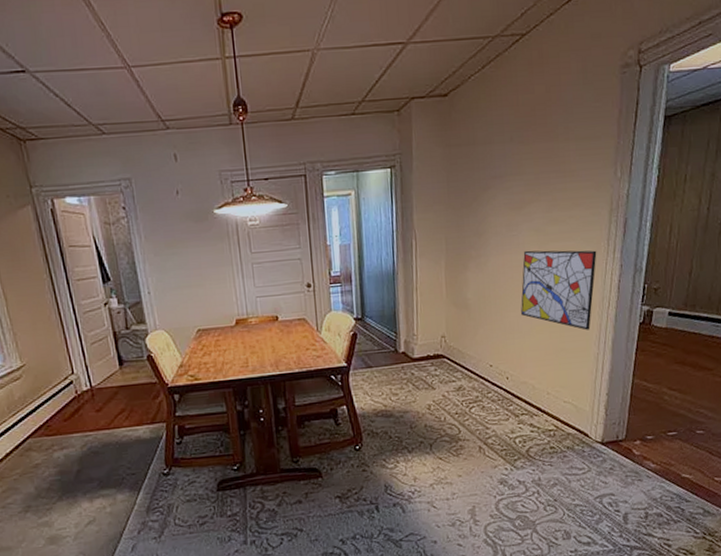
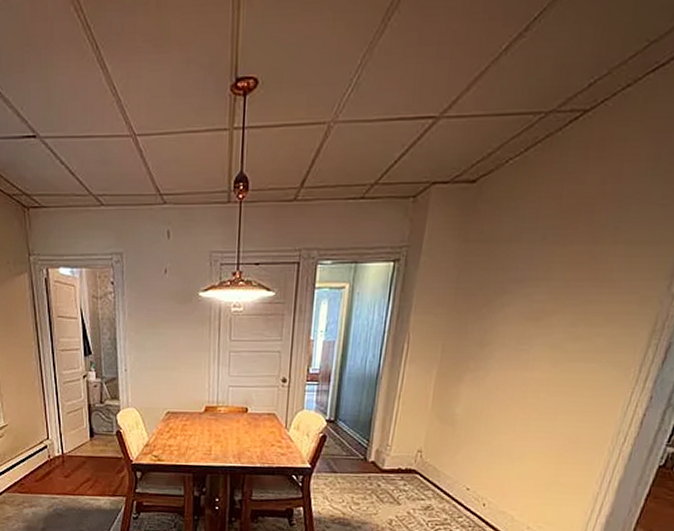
wall art: present [521,250,597,331] -> none [514,368,624,466]

